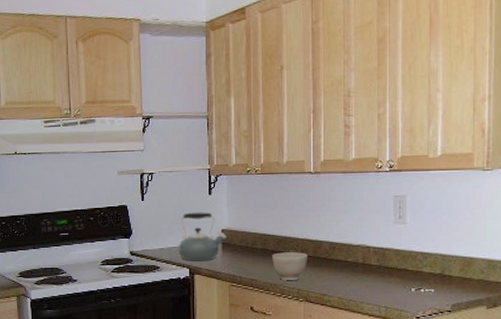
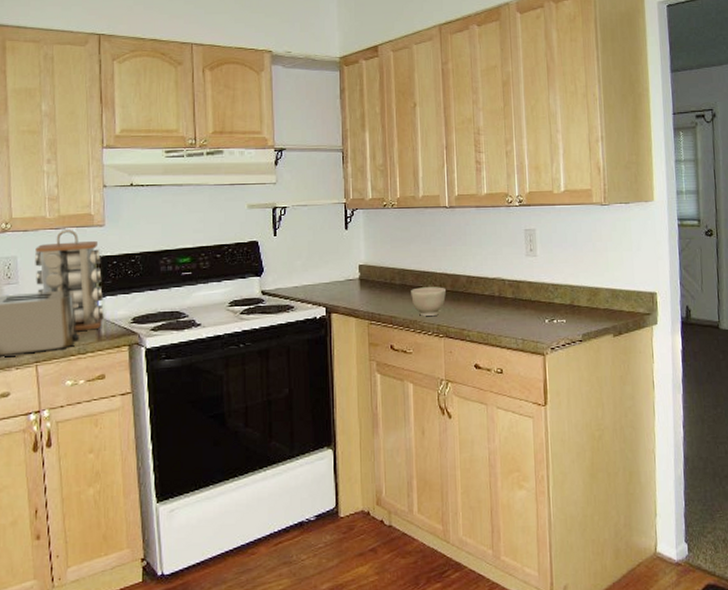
kettle: present [178,212,226,261] -> none [313,247,364,300]

